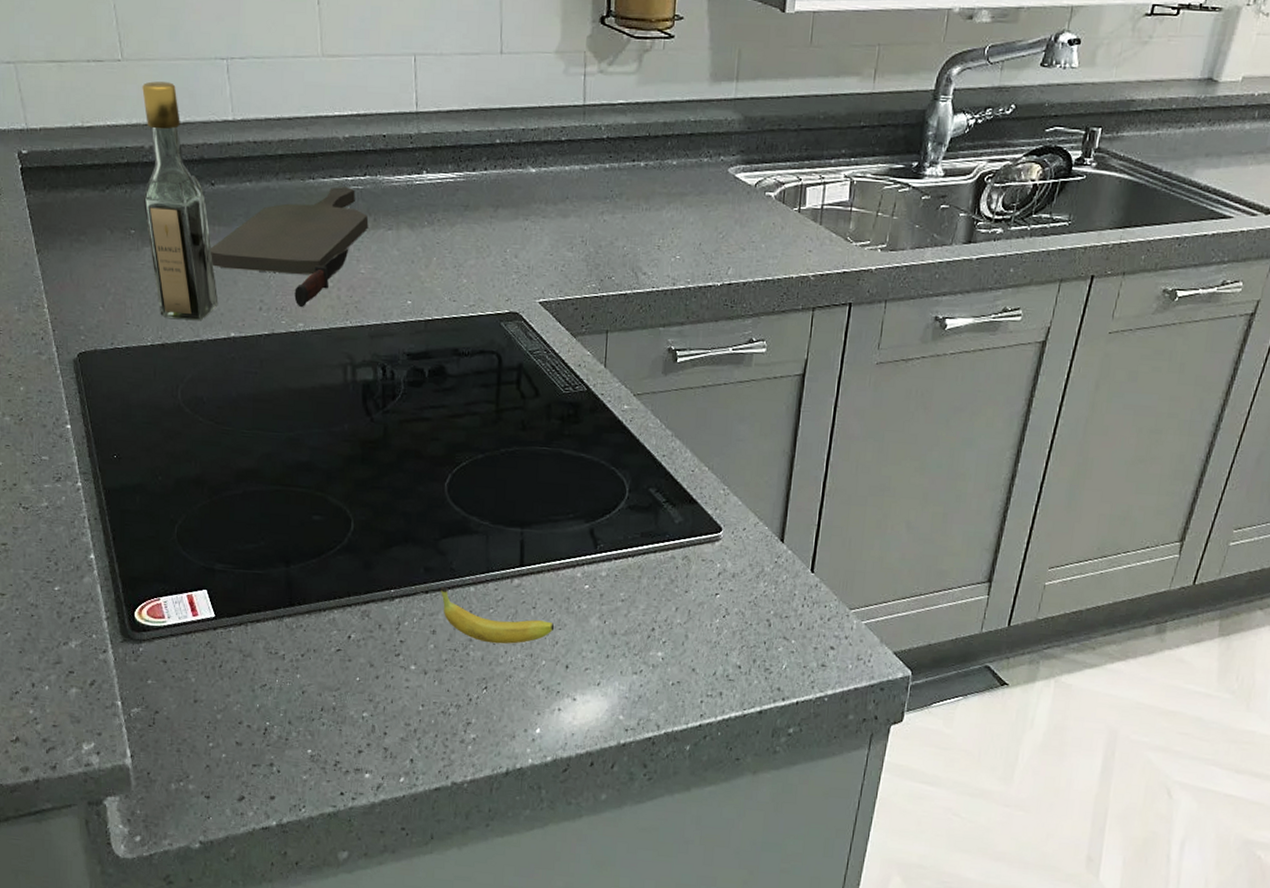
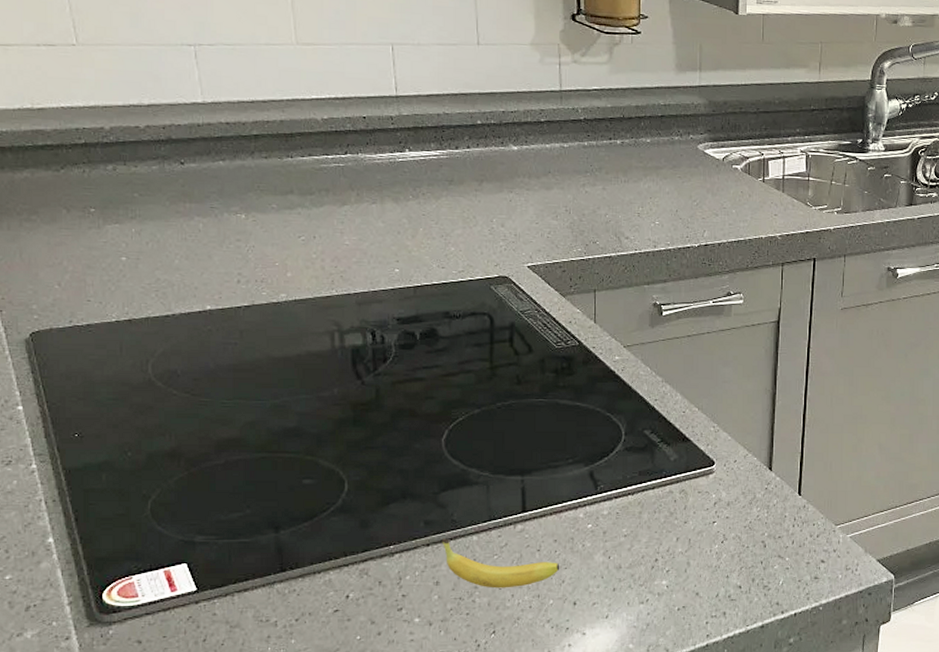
bottle: present [142,81,219,321] -> none [101,65,192,296]
cutting board: present [210,186,369,275] -> none [180,163,351,247]
knife: present [294,248,348,308] -> none [275,221,331,279]

